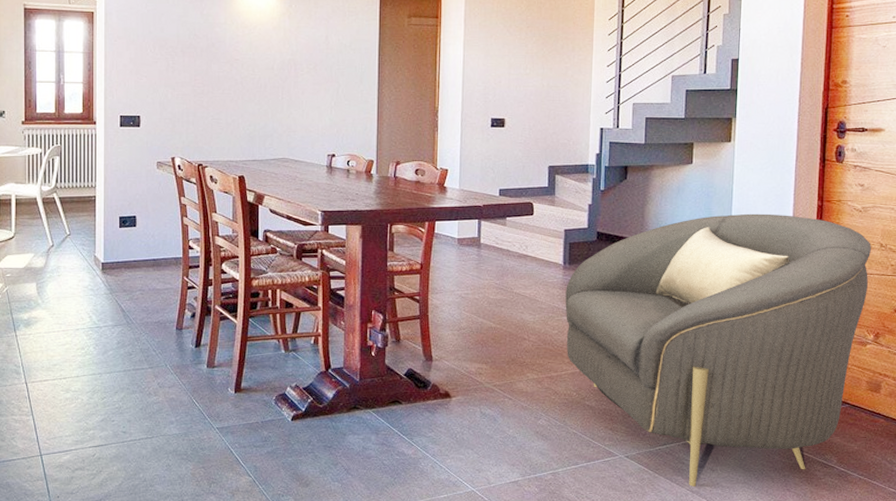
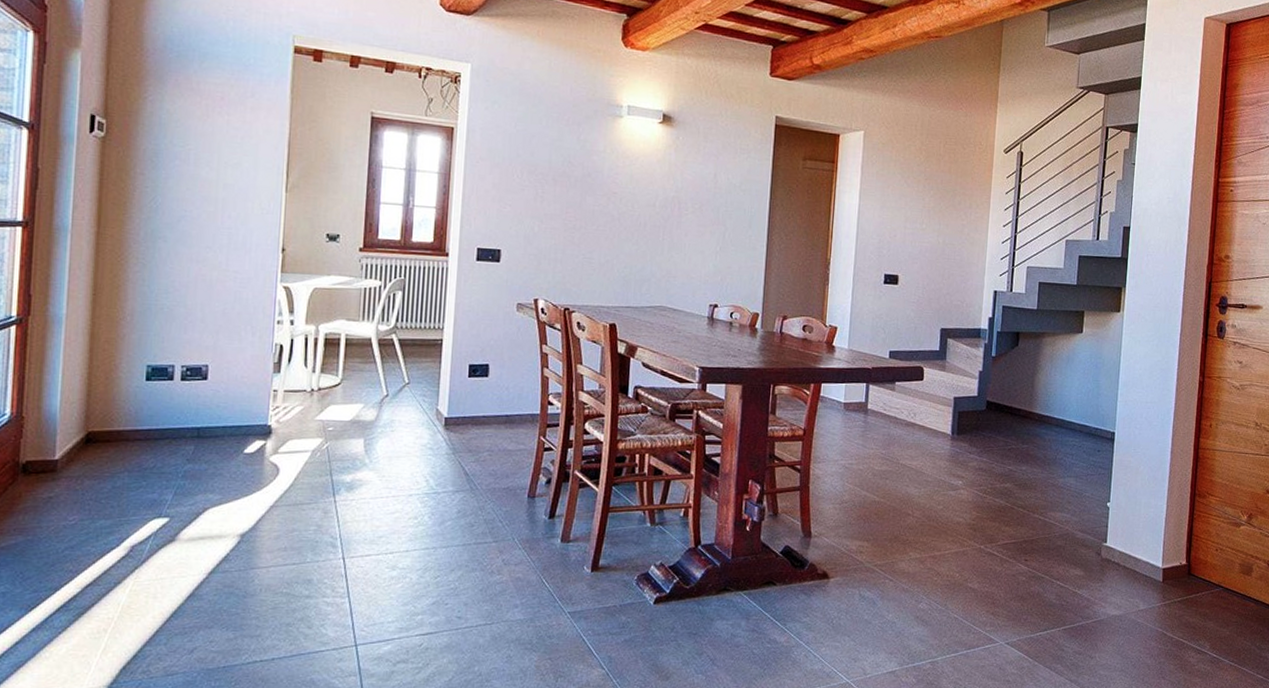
armchair: present [565,213,871,487] -> none [951,387,1247,675]

